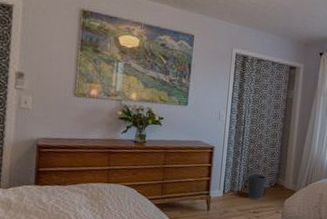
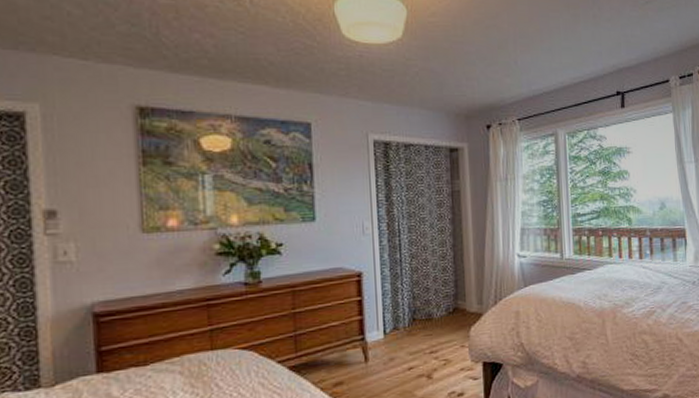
wastebasket: present [247,173,267,200] -> none [414,299,441,335]

